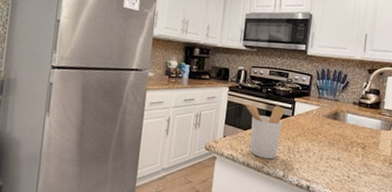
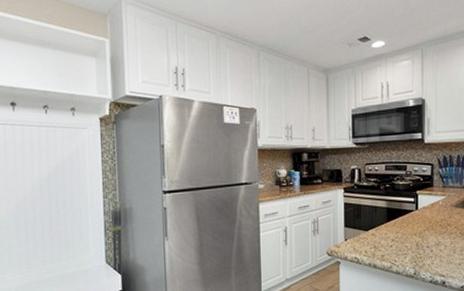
utensil holder: present [243,102,285,160] -> none [361,201,408,258]

